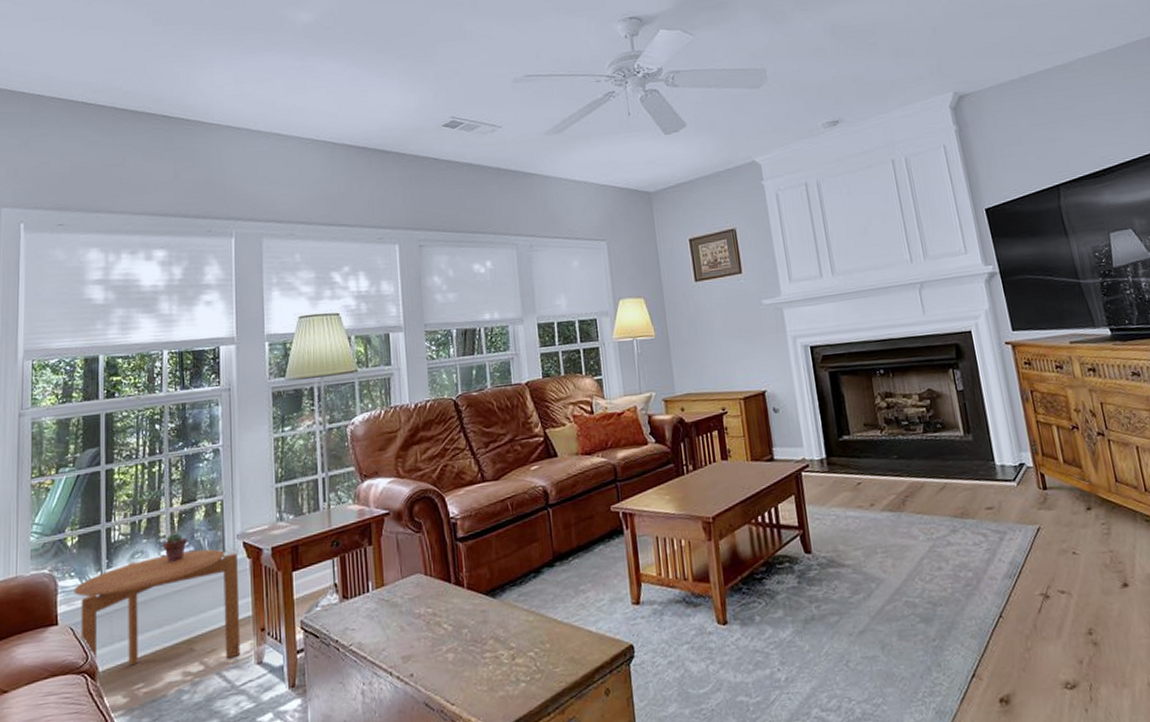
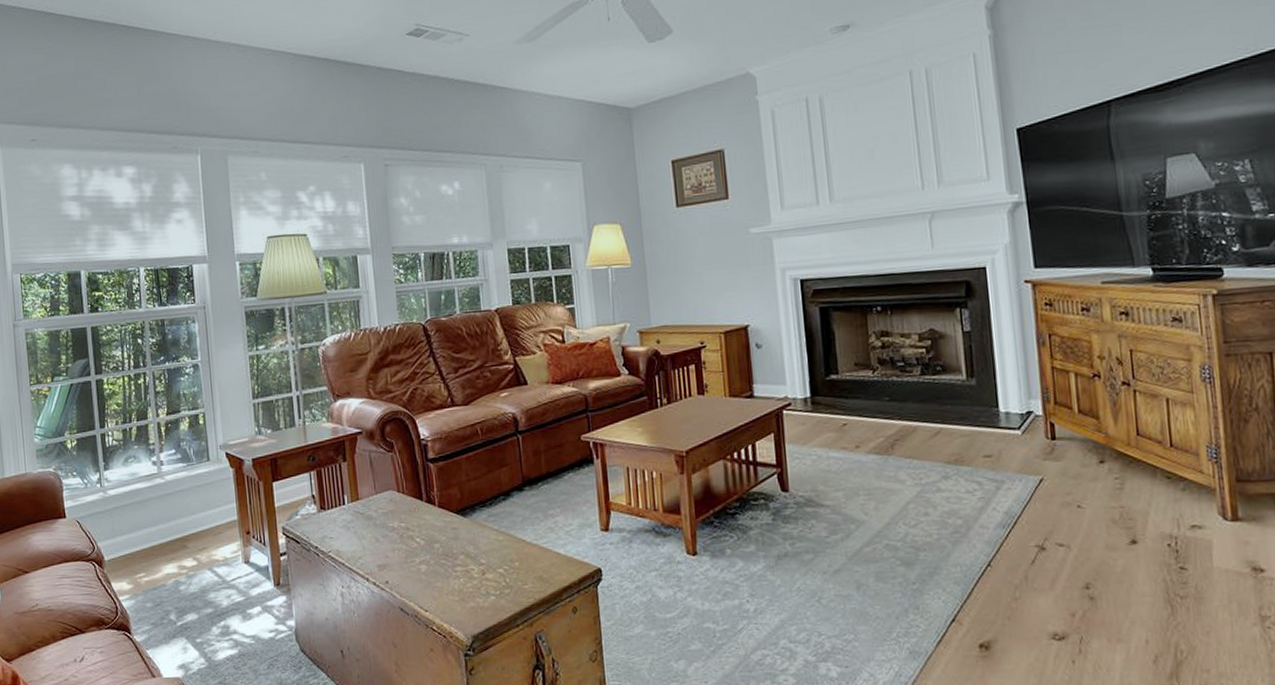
side table: present [74,549,241,665] -> none [77,457,229,557]
potted succulent: present [163,533,187,562] -> none [153,441,175,467]

